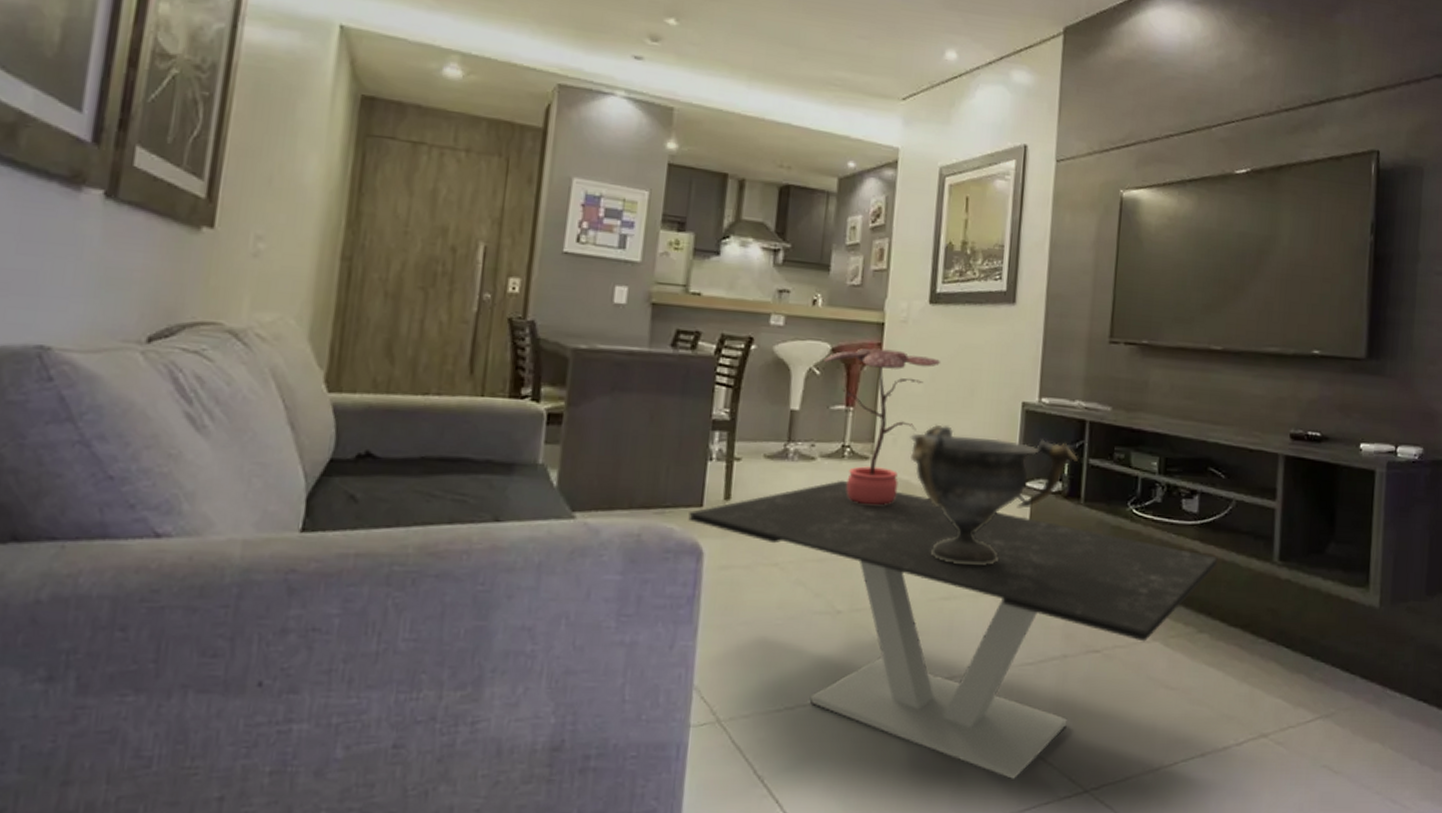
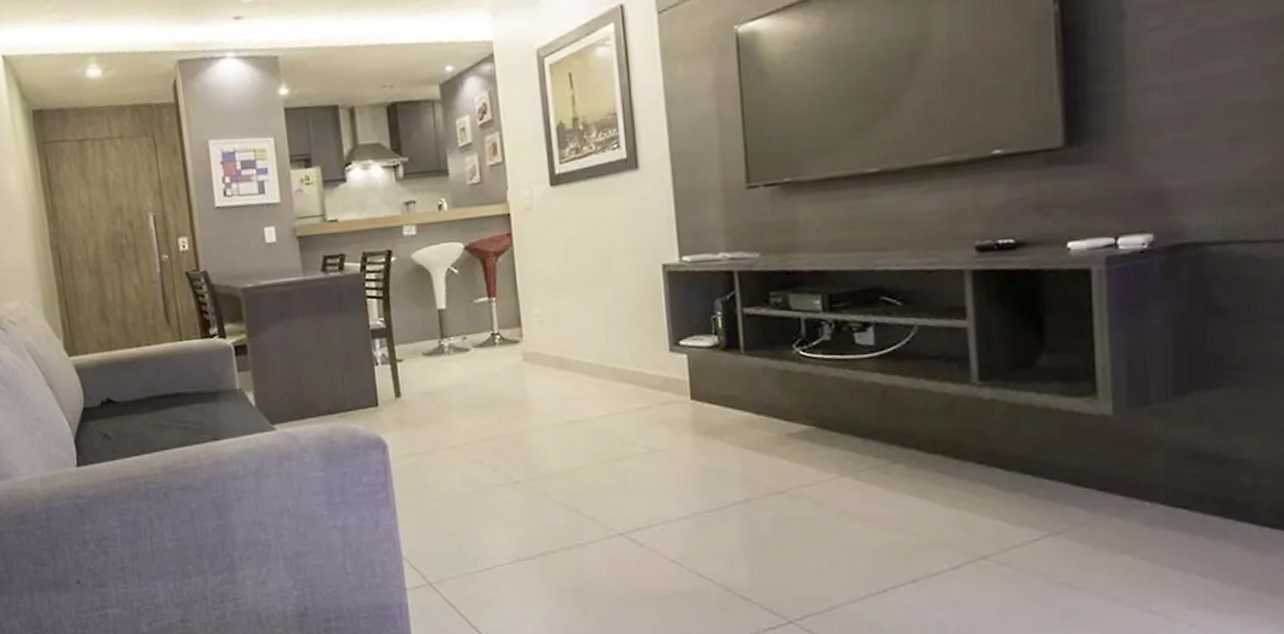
coffee table: present [688,480,1218,779] -> none [368,365,905,615]
potted plant: present [824,347,940,506] -> none [459,236,571,385]
decorative bowl: present [910,424,1078,566] -> none [554,296,731,427]

